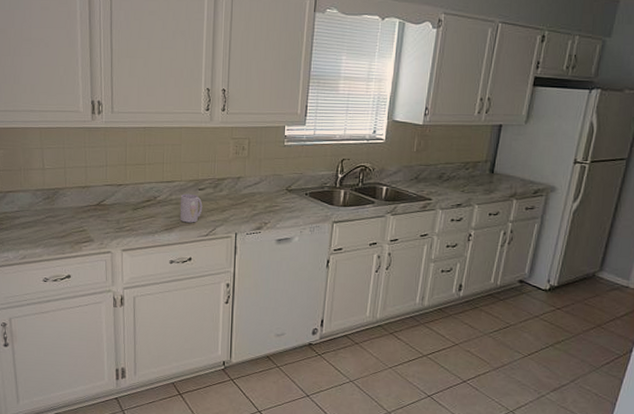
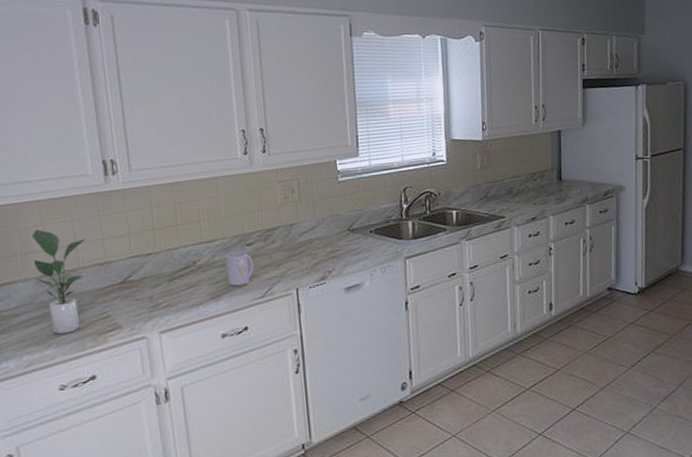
potted plant: none [32,151,73,239] -> present [31,229,86,335]

